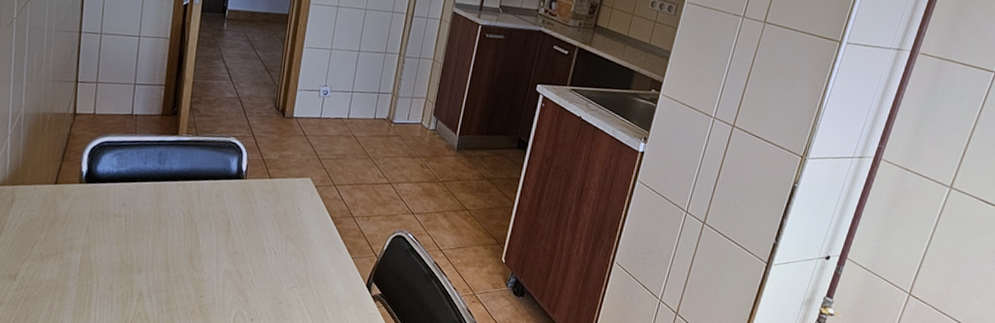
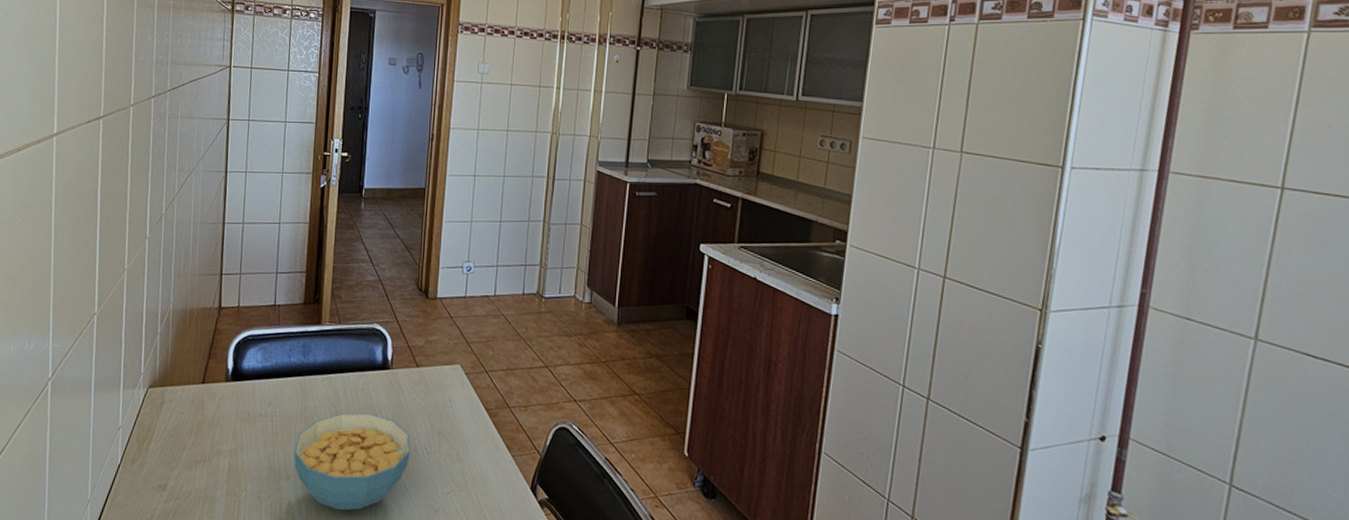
cereal bowl: none [146,216,260,301] -> present [294,413,411,511]

